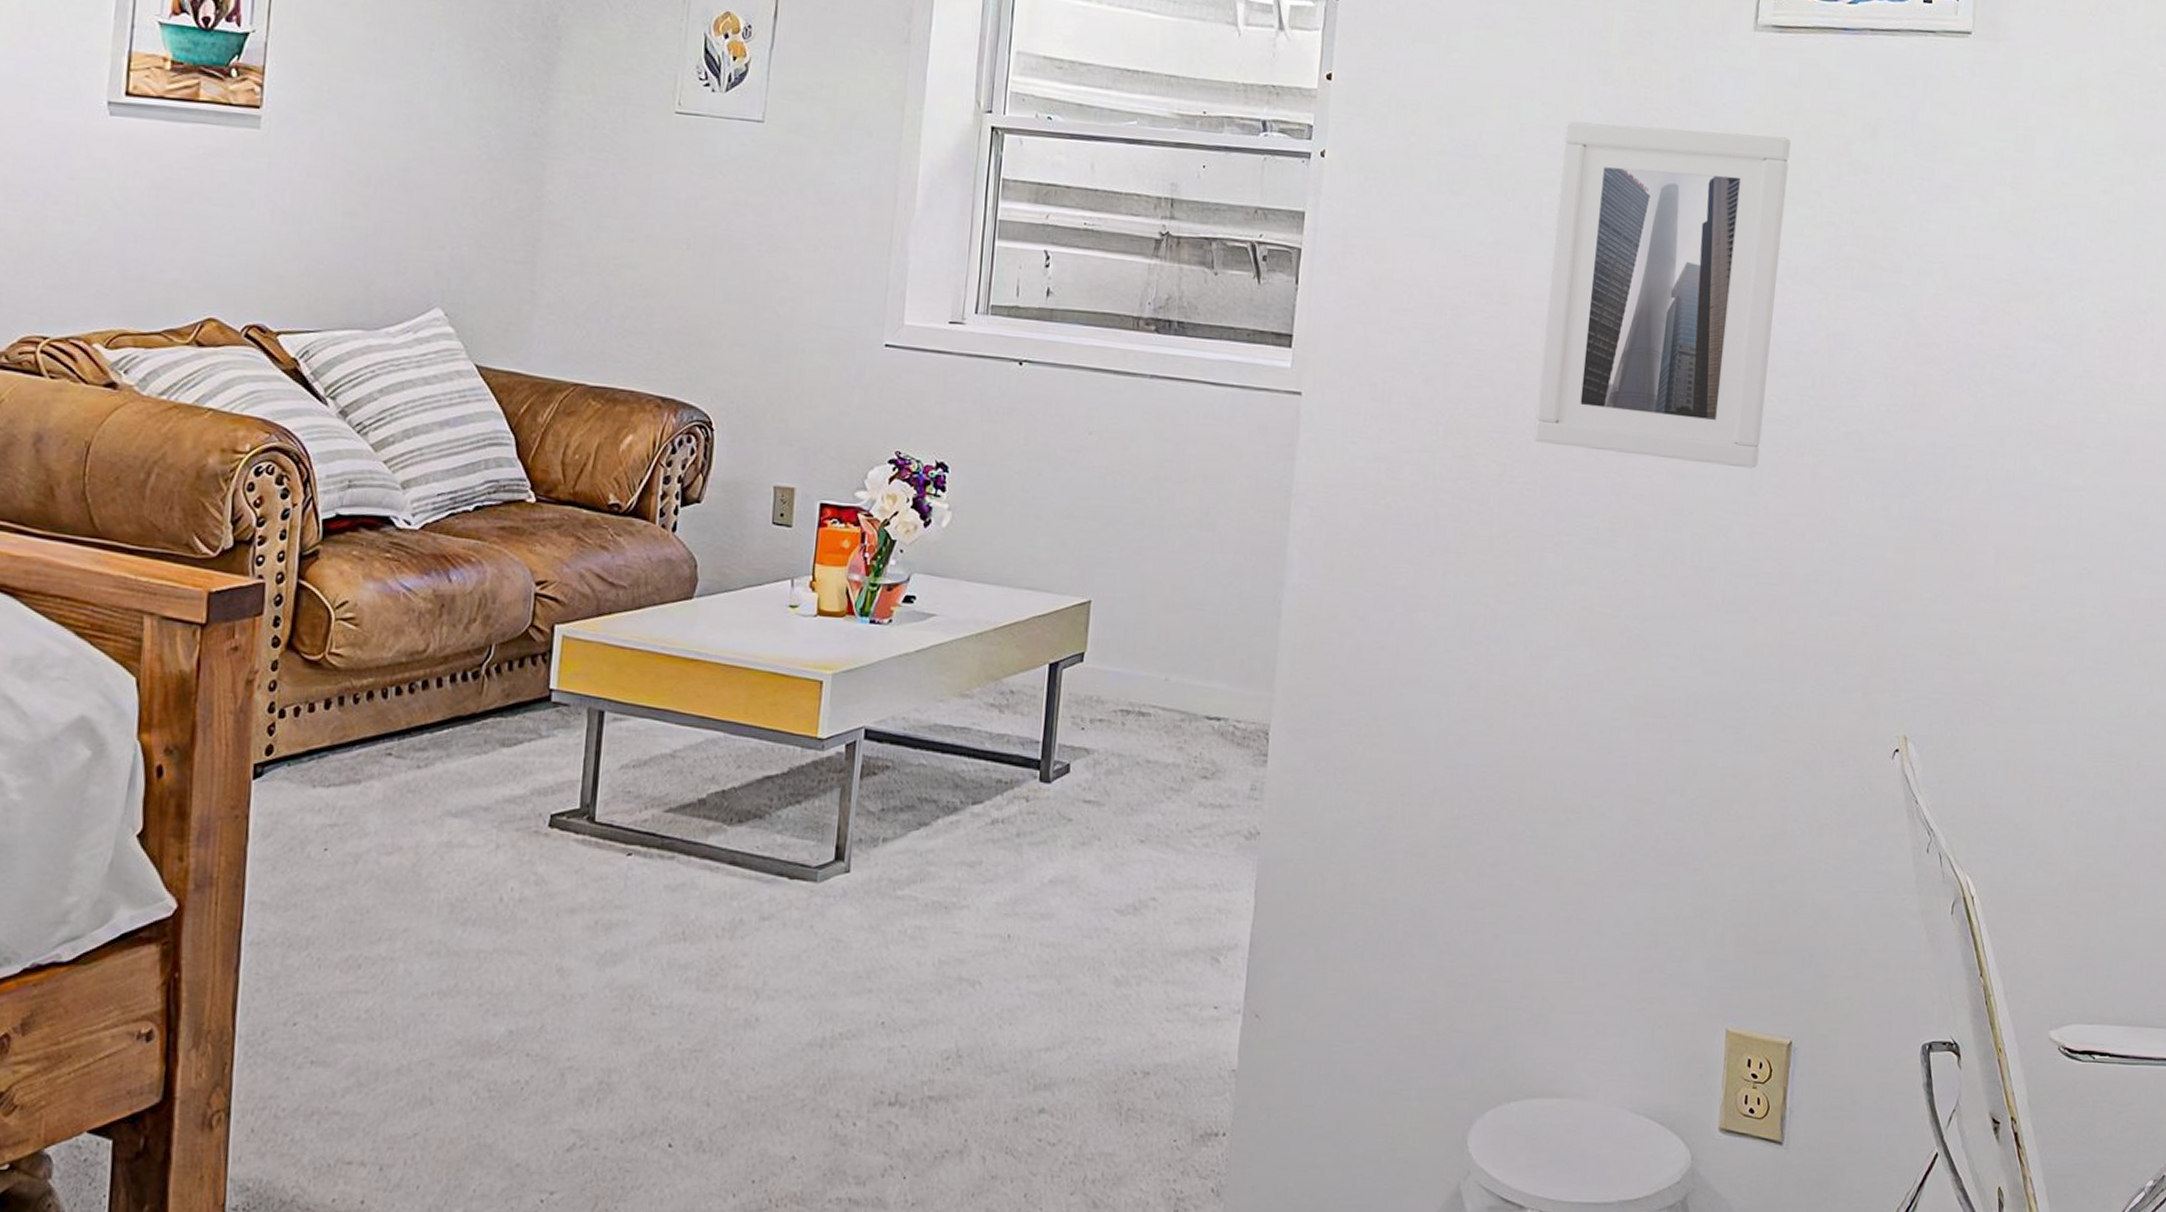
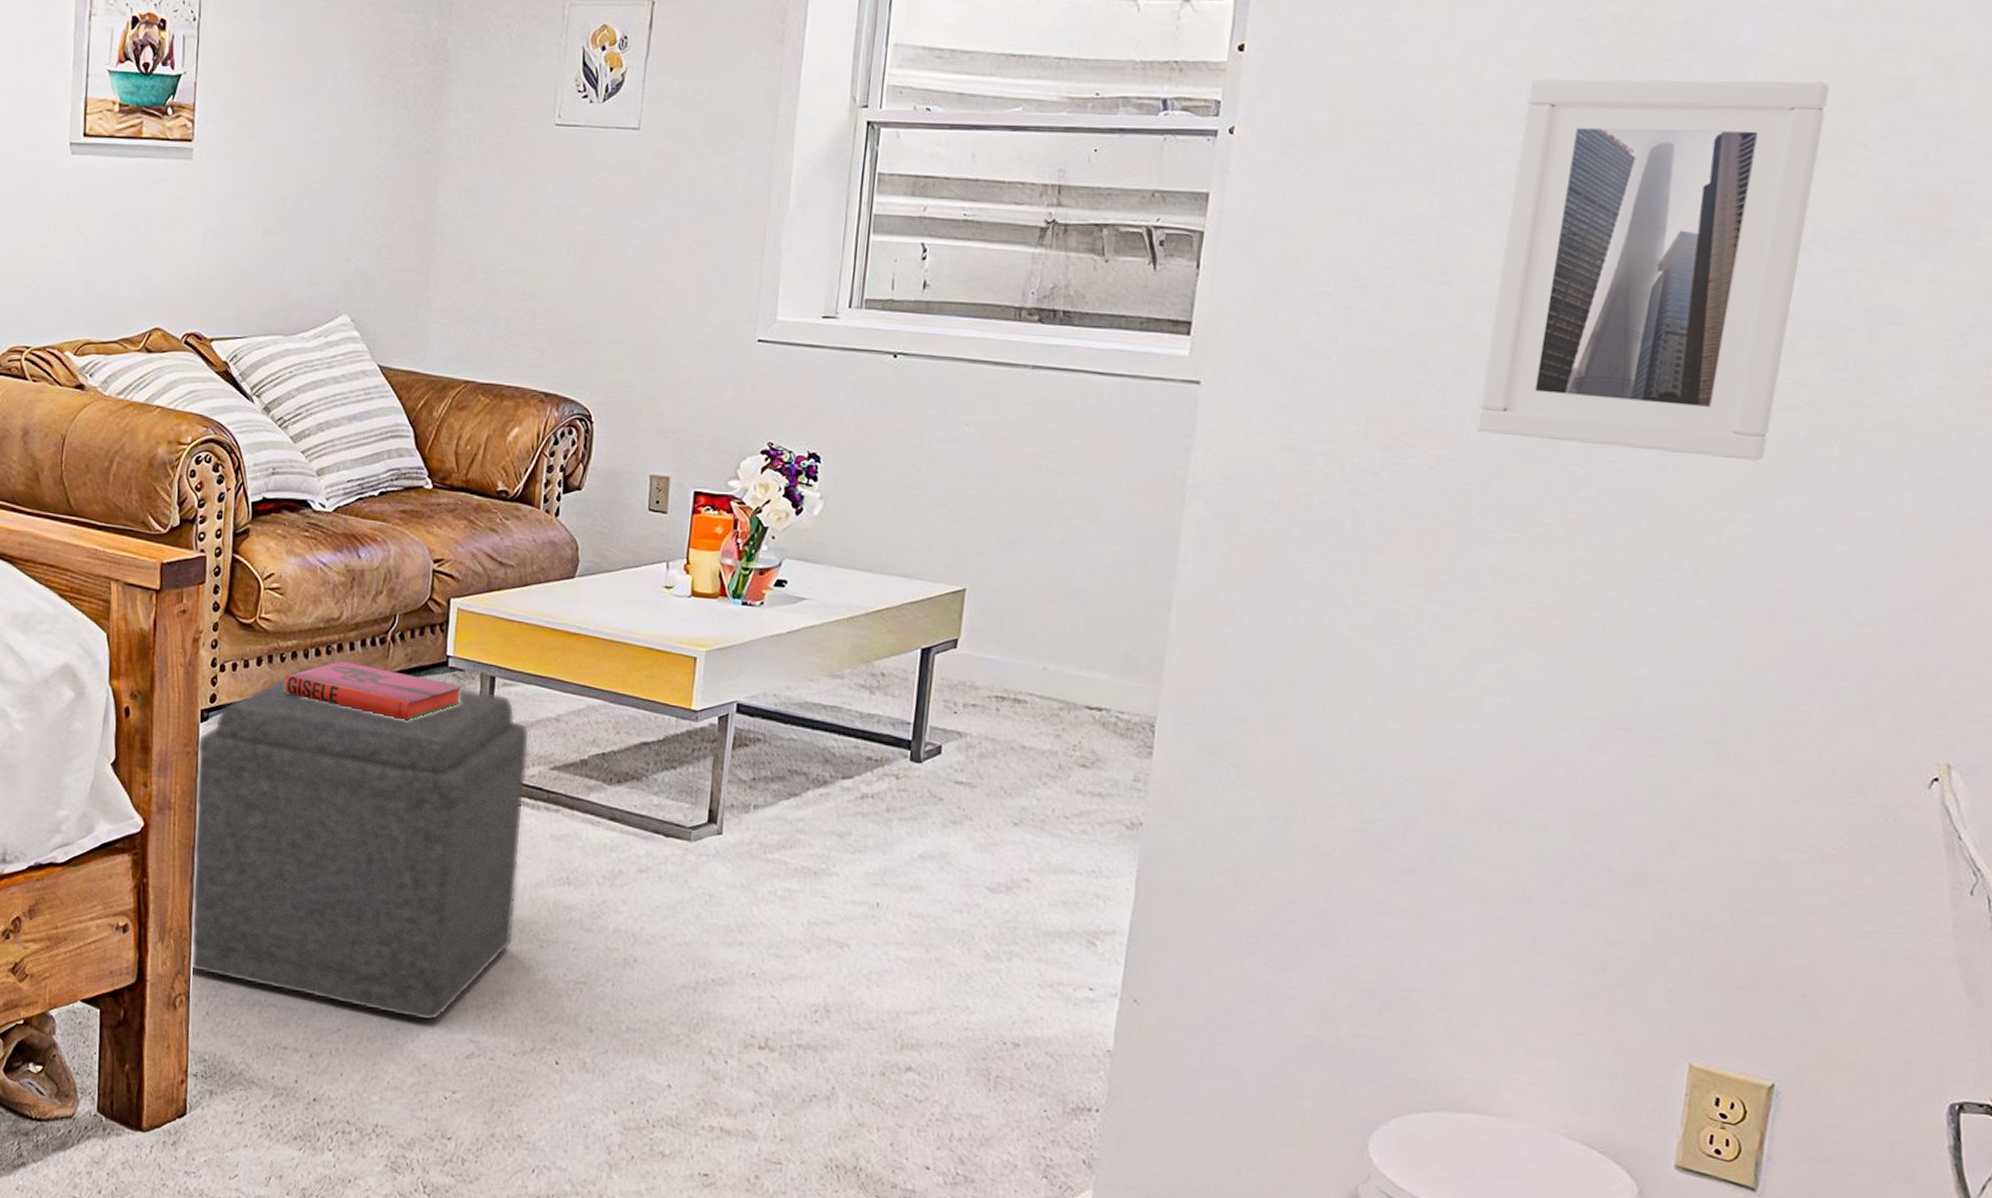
ottoman: none [232,707,643,1113] -> present [190,666,530,1021]
hardback book: none [357,700,570,765] -> present [284,661,465,721]

